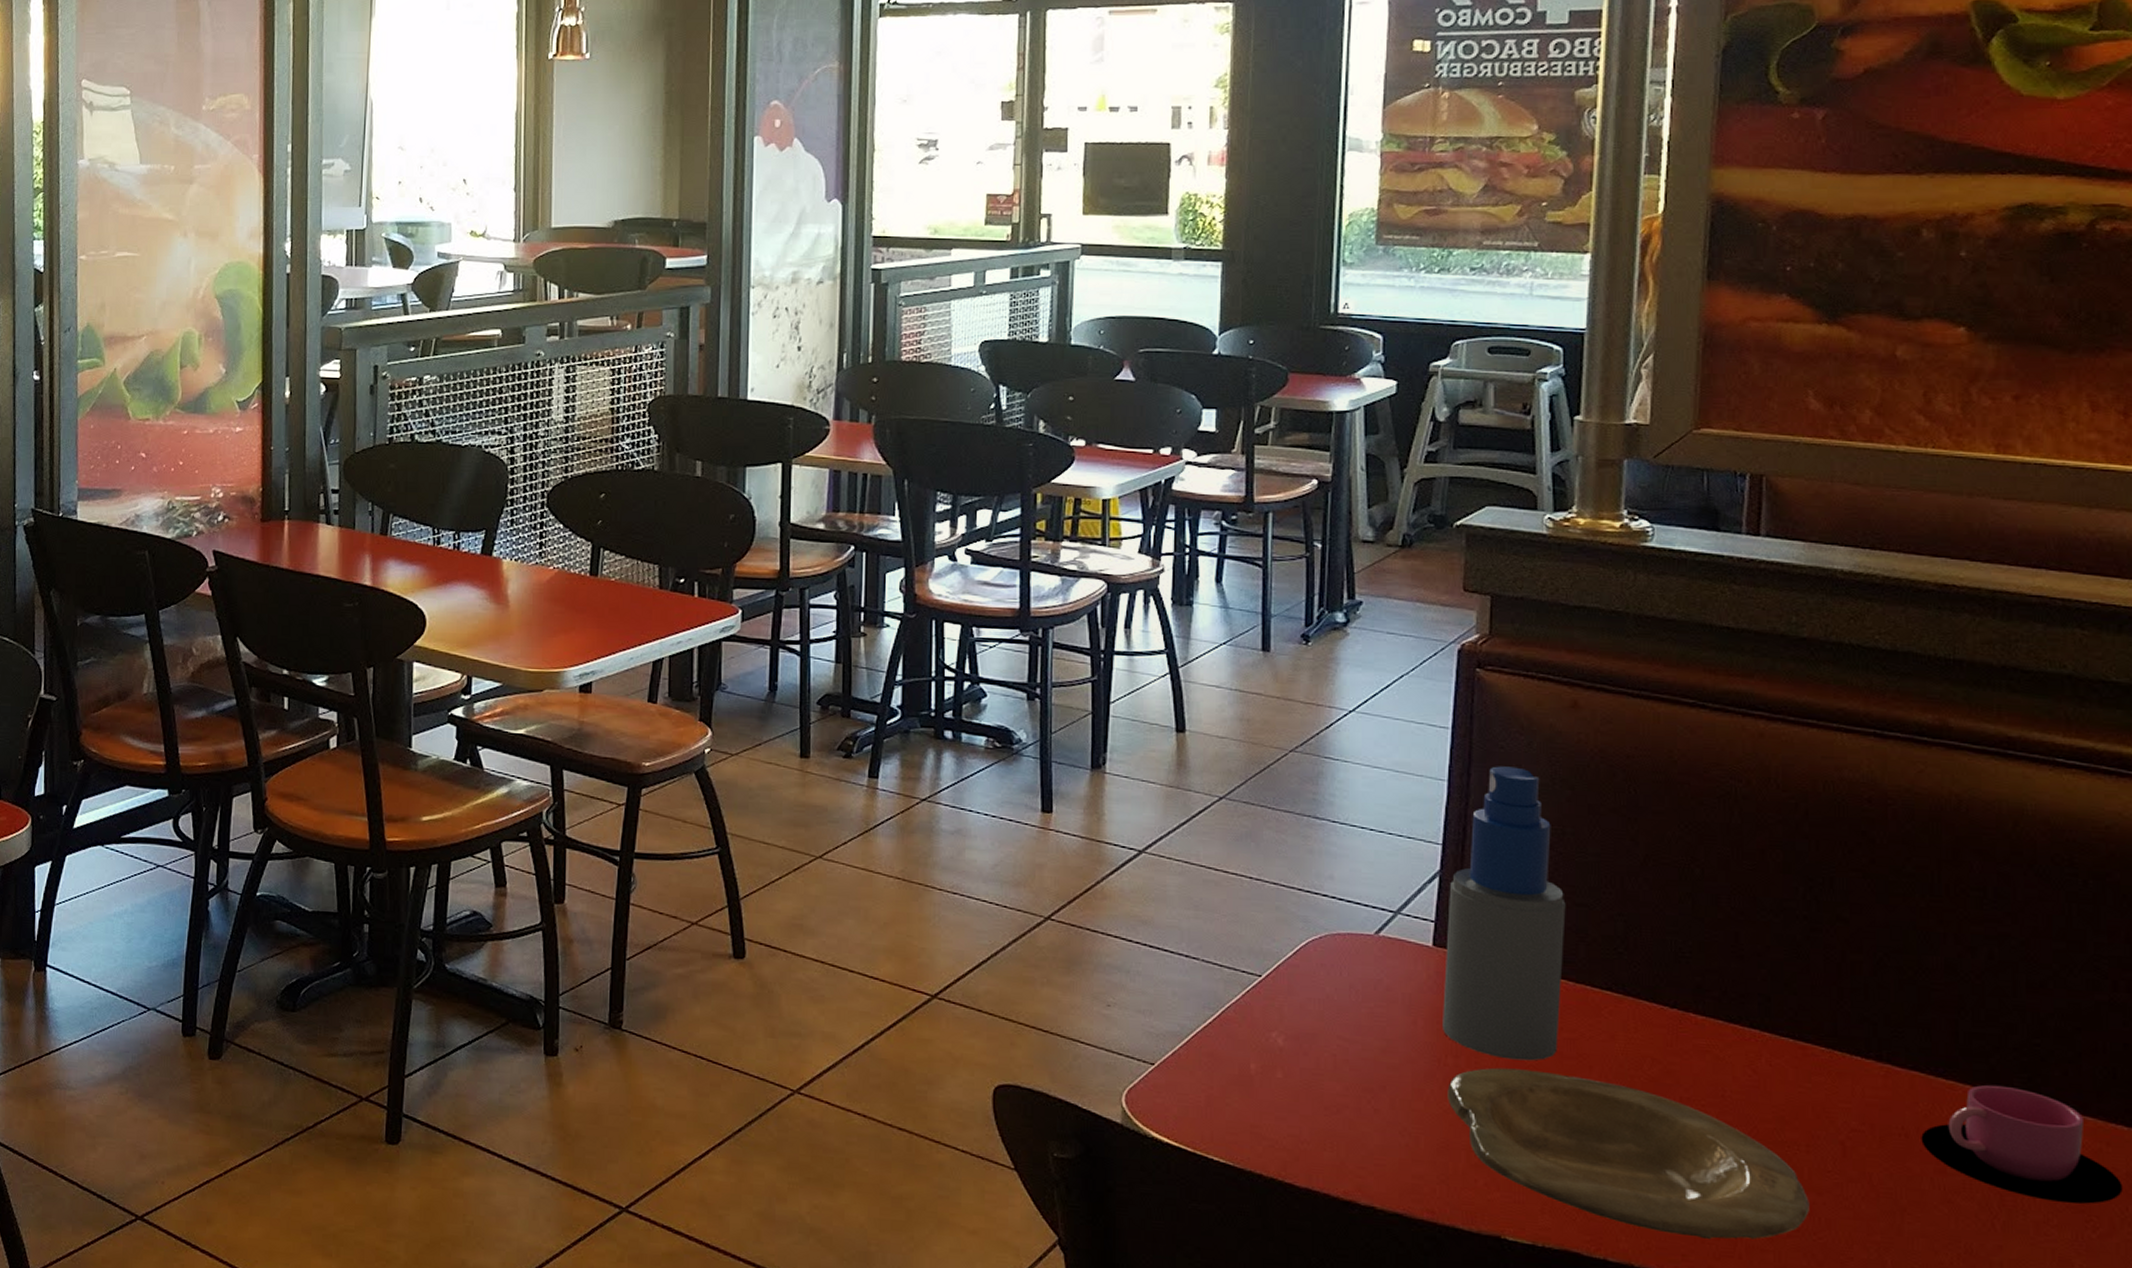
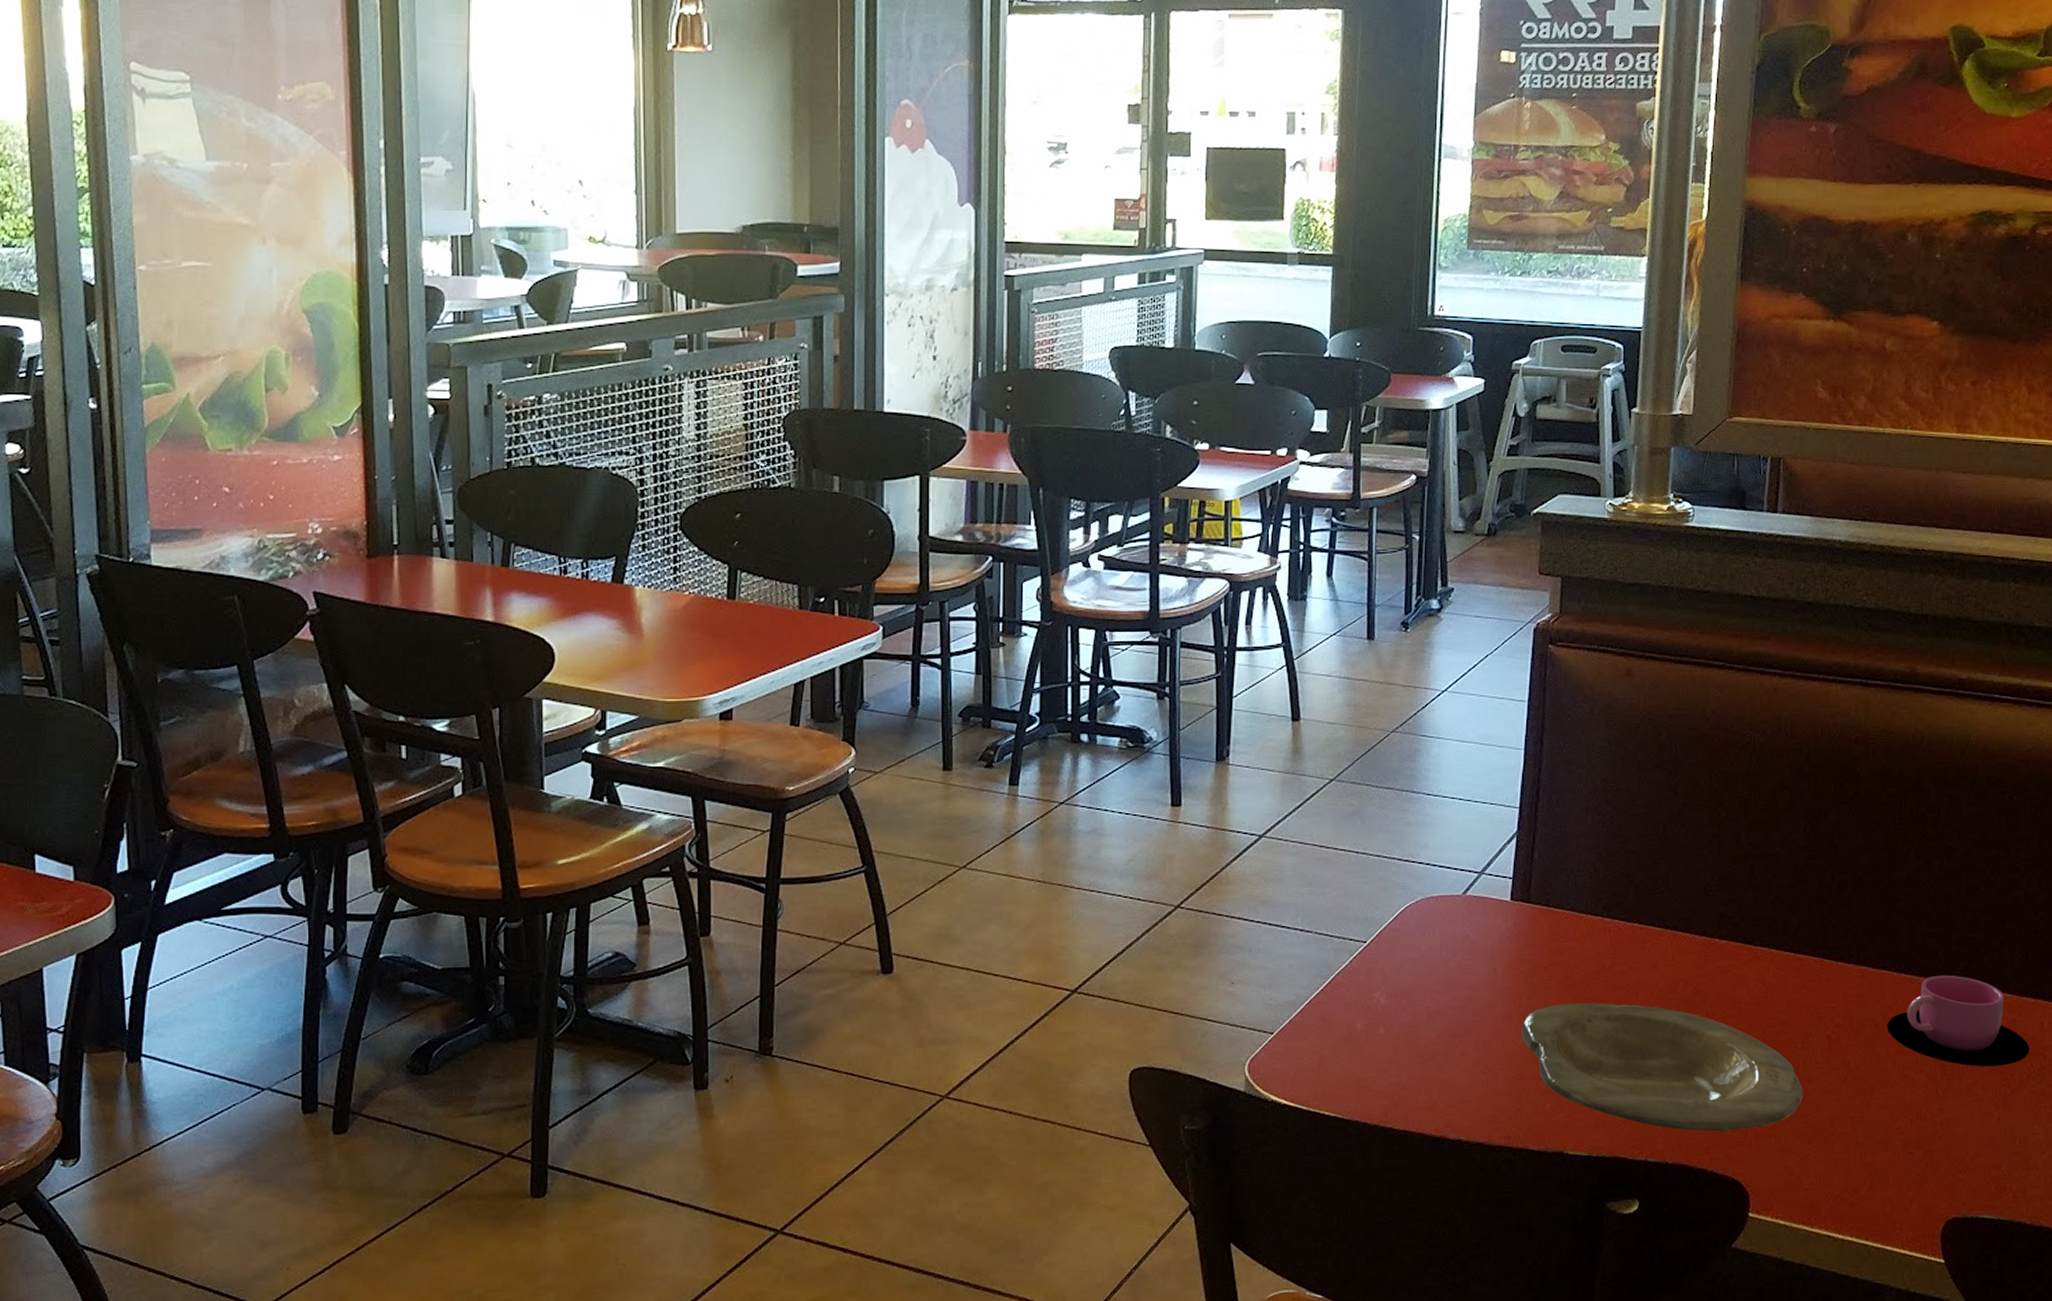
spray bottle: present [1443,766,1566,1061] -> none [1518,733,1619,995]

